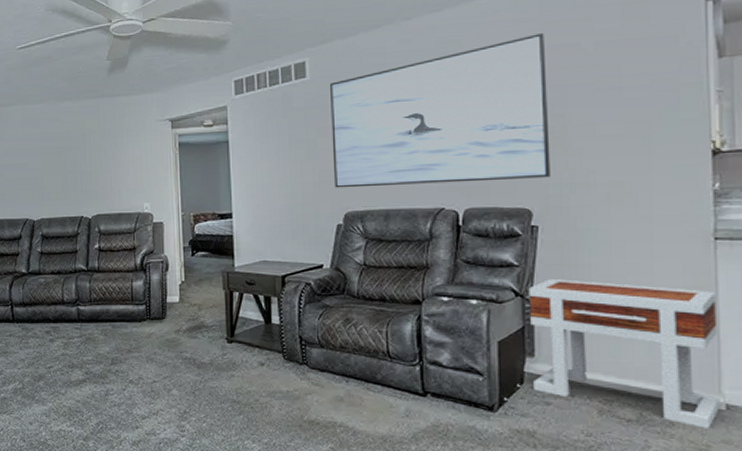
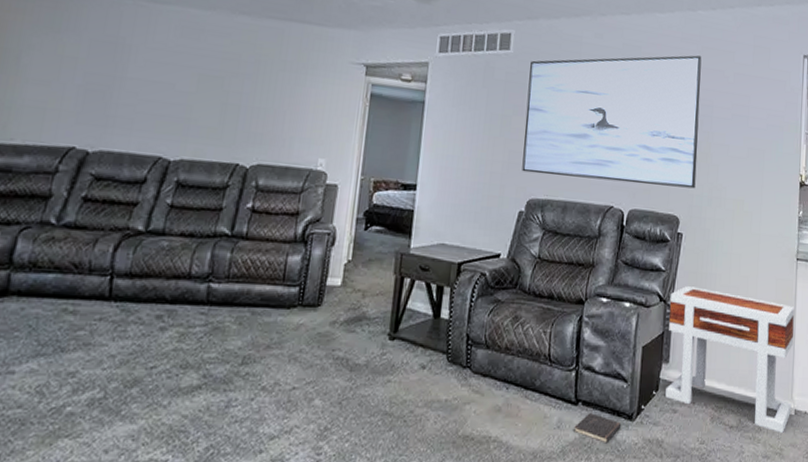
hardcover book: none [425,404,481,432] -> present [574,413,622,444]

